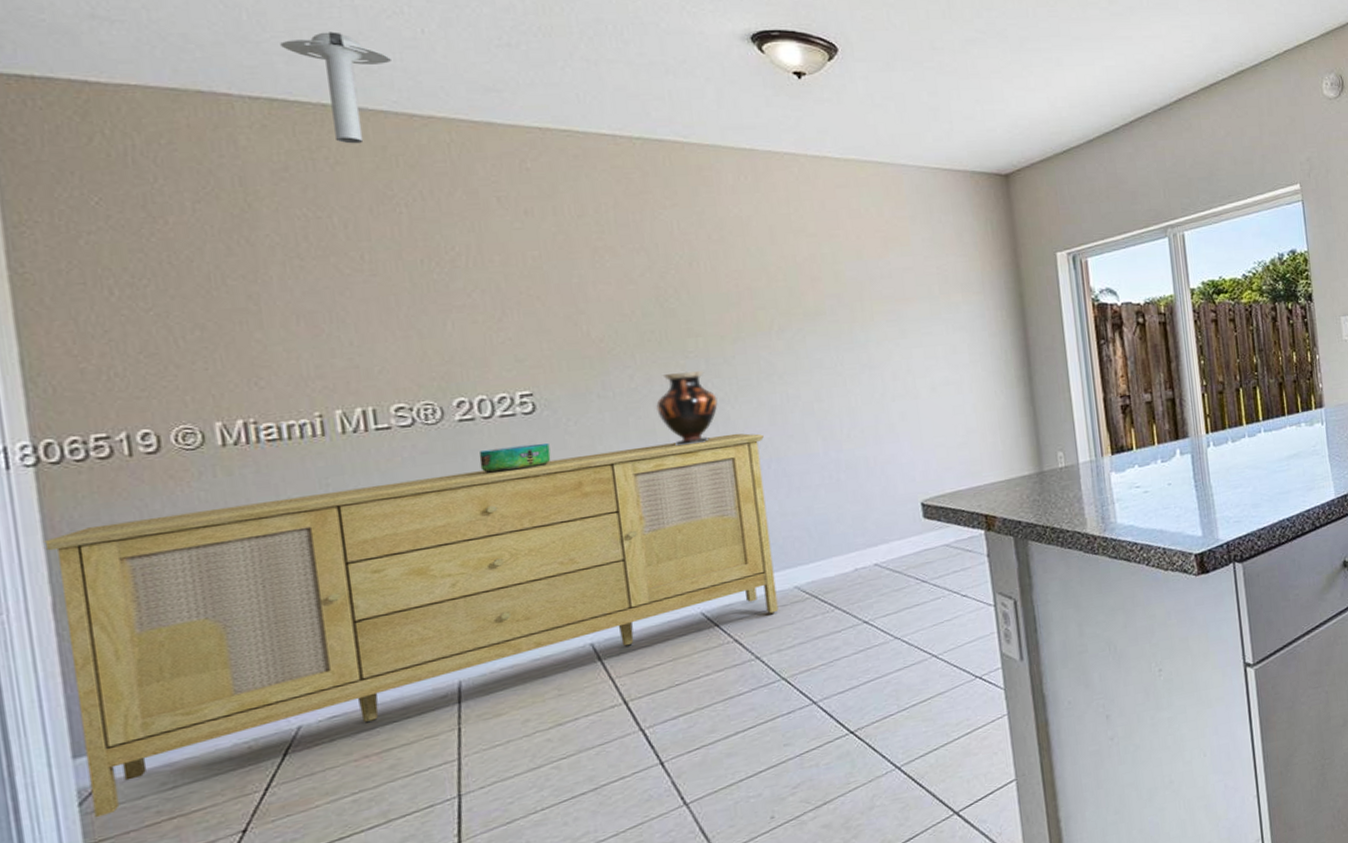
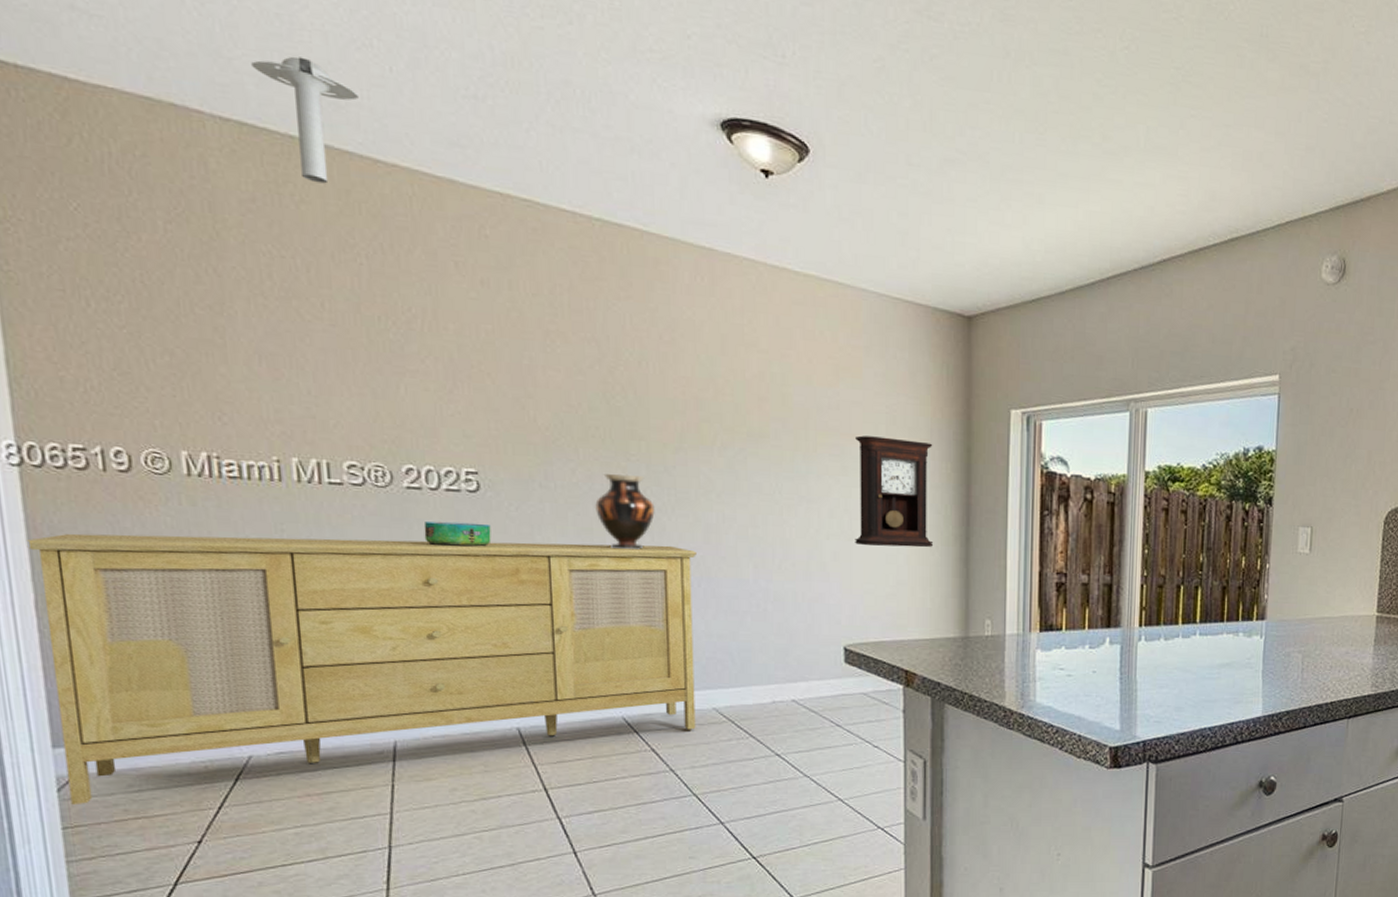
pendulum clock: none [910,295,998,402] -> present [855,435,934,548]

